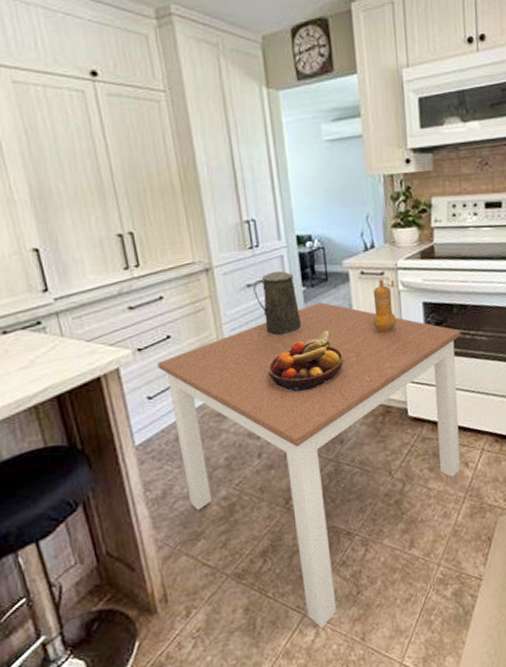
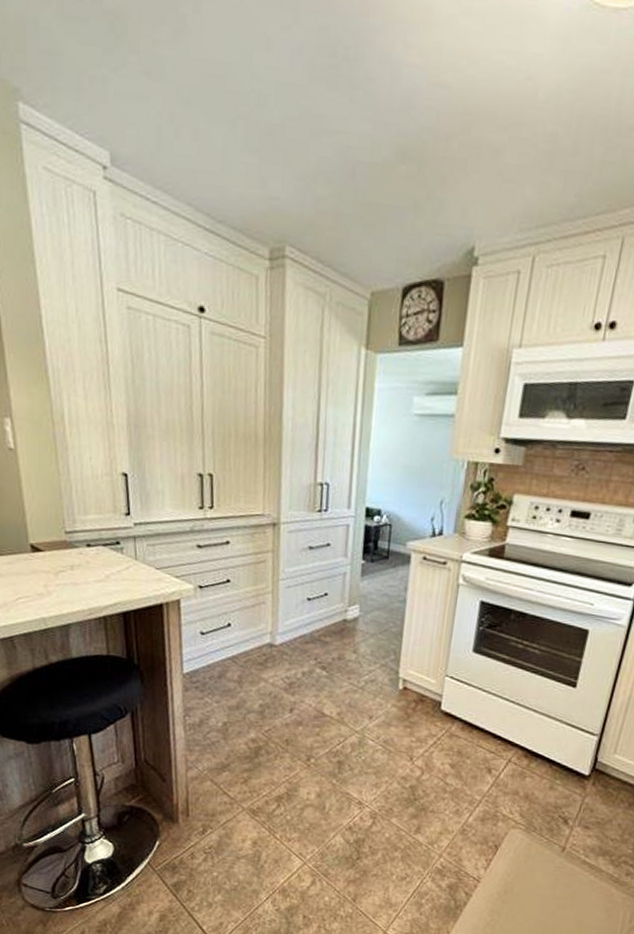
dining table: present [157,301,461,628] -> none [214,578,514,879]
pitcher: present [253,271,302,336] -> none [314,539,355,604]
fruit bowl: present [267,330,344,393] -> none [313,607,389,661]
pepper mill: present [372,279,397,334] -> none [424,568,456,625]

